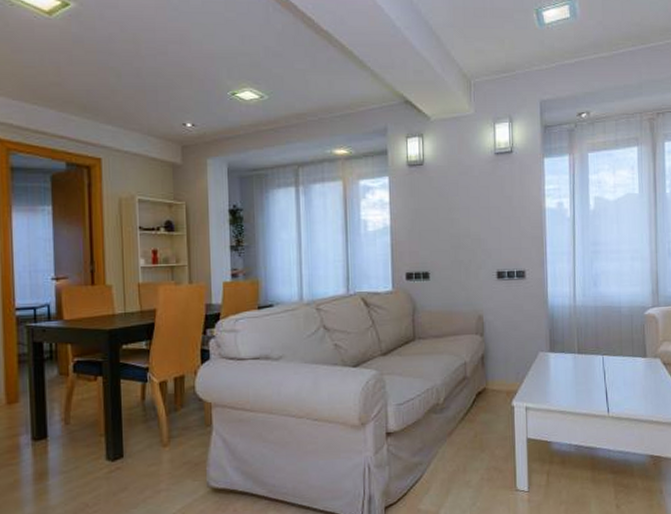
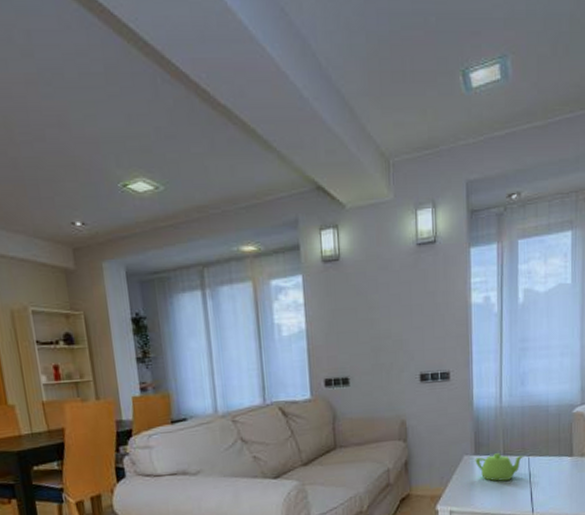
teapot: none [550,351,599,379] -> present [475,453,524,481]

